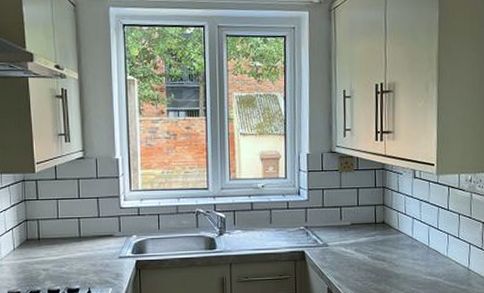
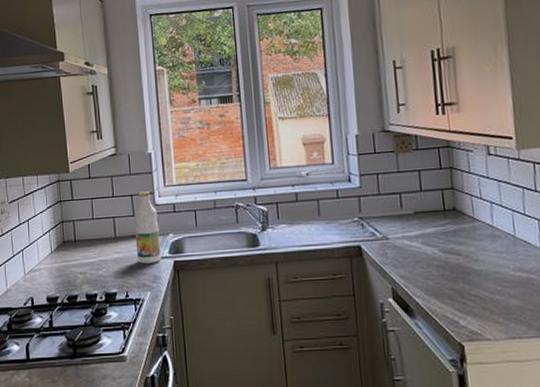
bottle: none [99,194,124,262] -> present [133,191,161,264]

